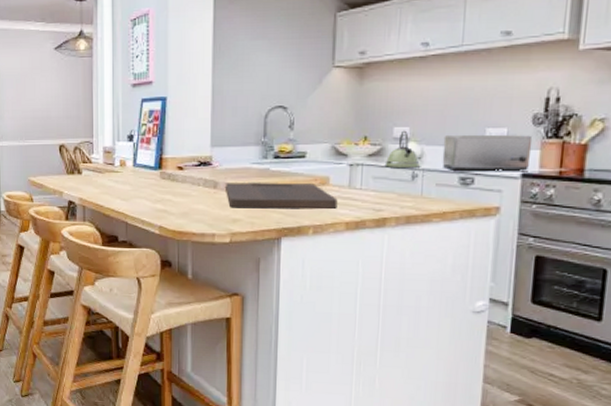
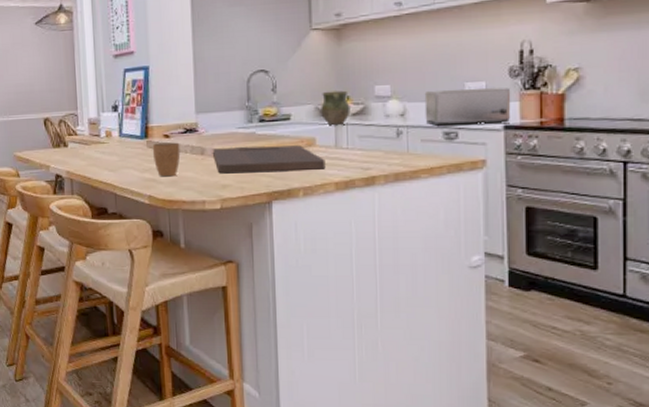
cup: none [165,174,193,209] -> present [152,142,181,177]
ceramic jug: none [336,130,367,166] -> present [319,90,351,126]
kettle: present [384,130,420,169] -> none [369,88,403,127]

